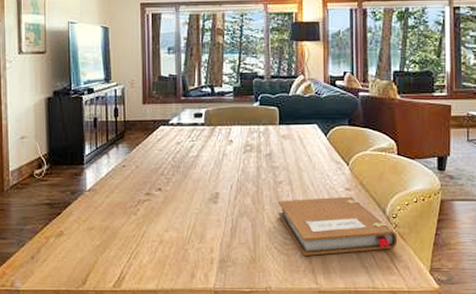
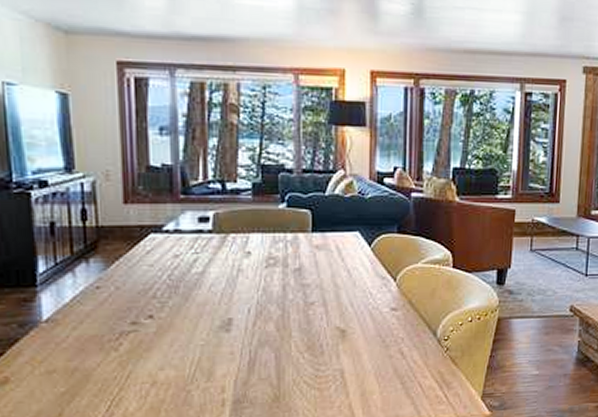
notebook: present [279,196,398,256] -> none [309,317,449,389]

